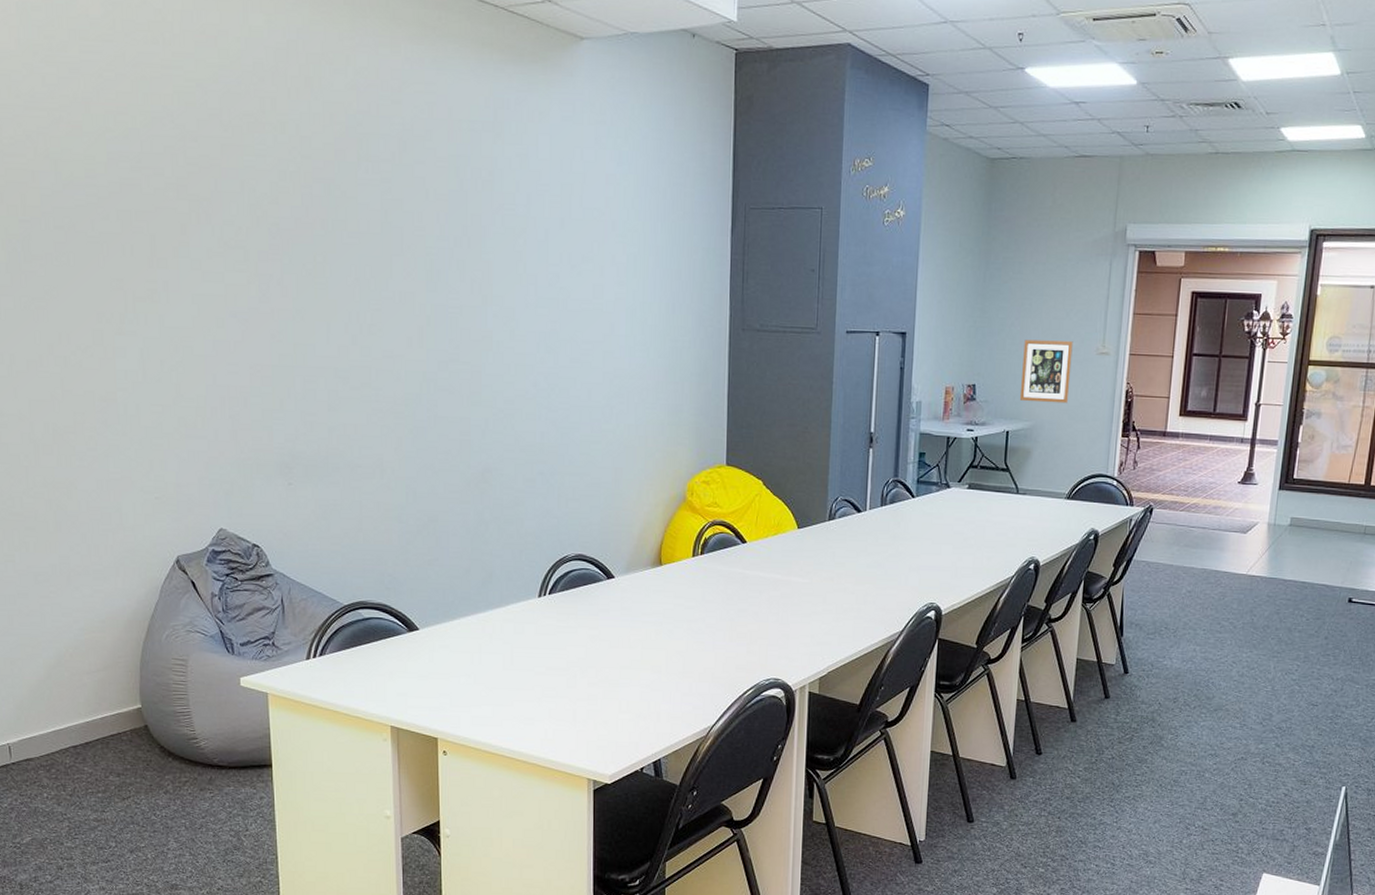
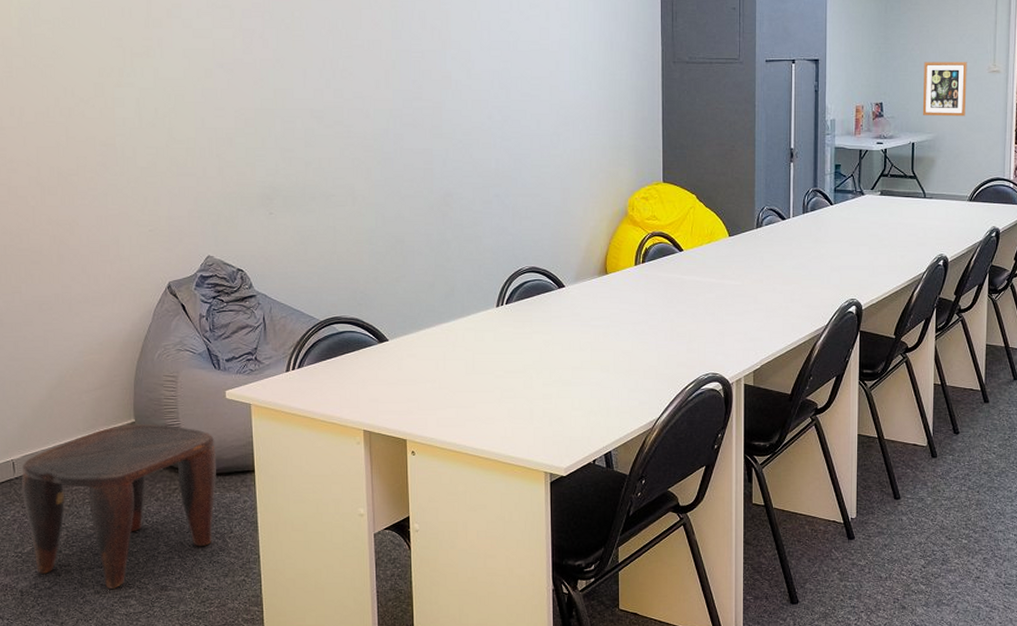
stool: none [18,710,231,885] -> present [21,424,217,589]

